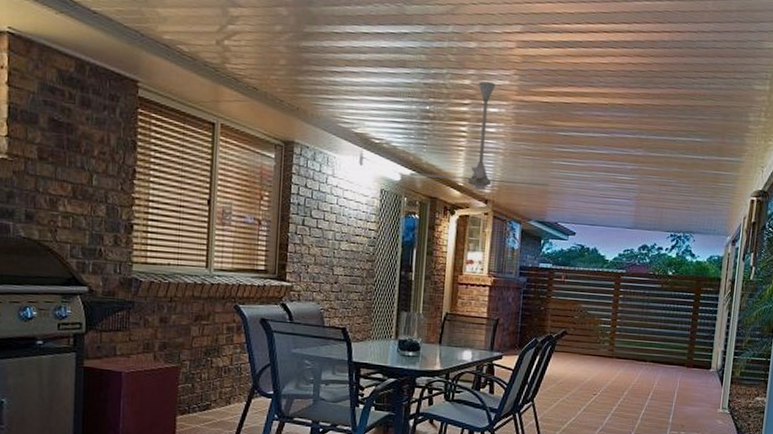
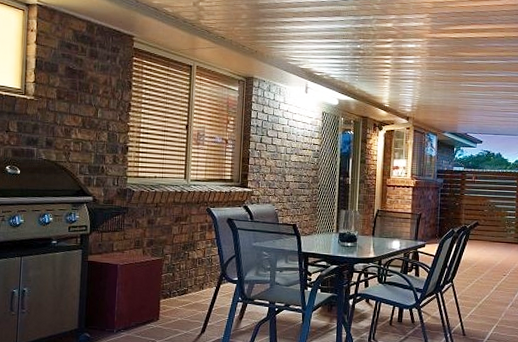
ceiling fan: present [409,81,550,190] -> none [345,24,460,109]

